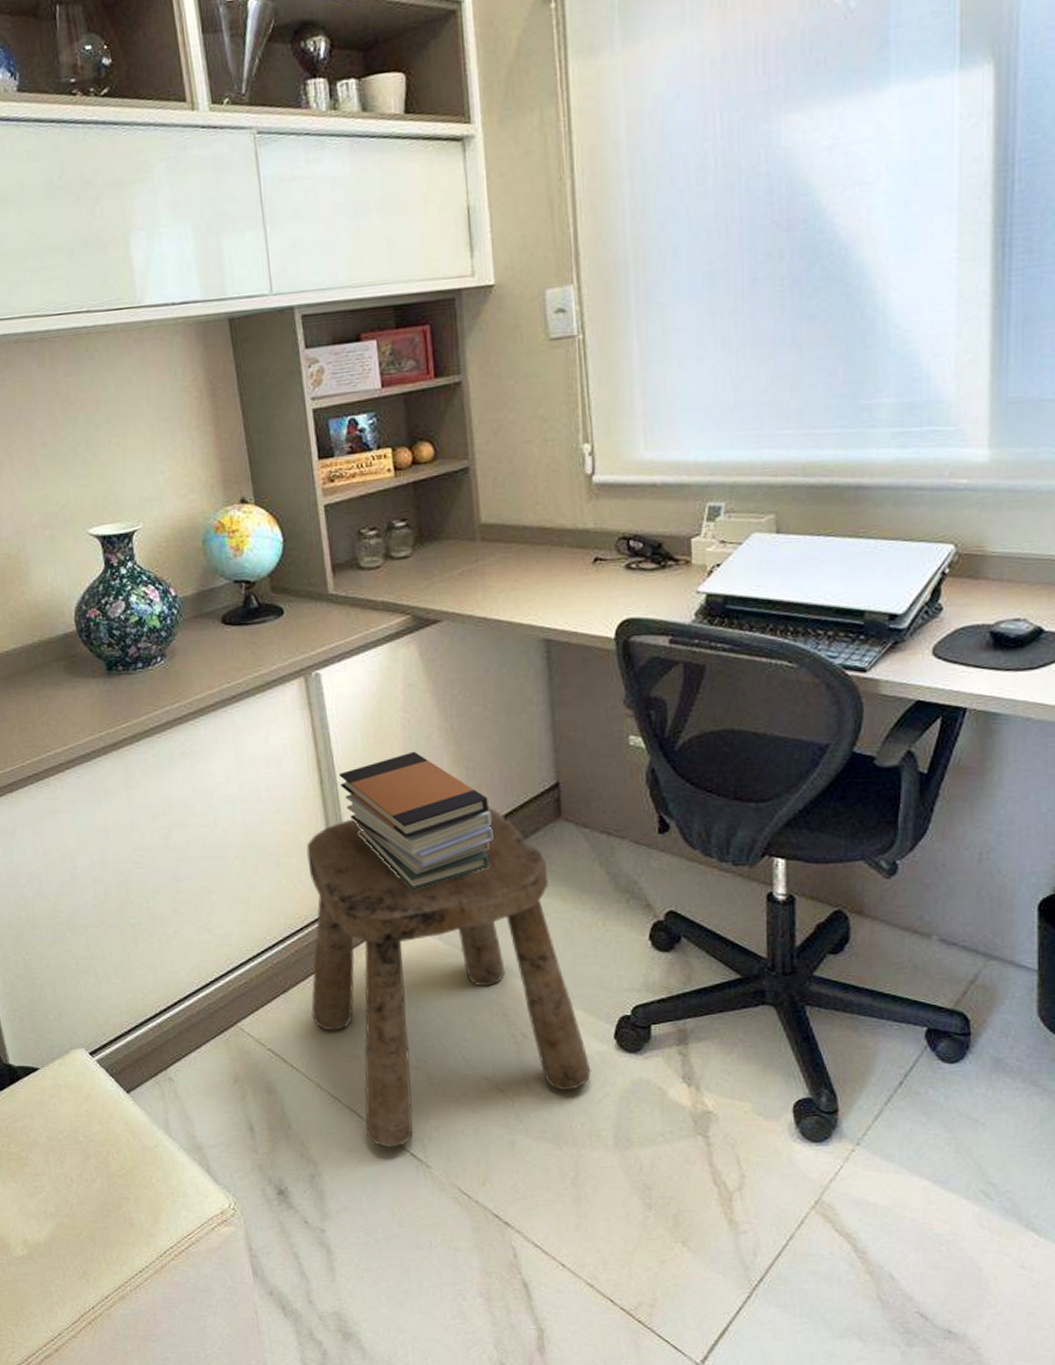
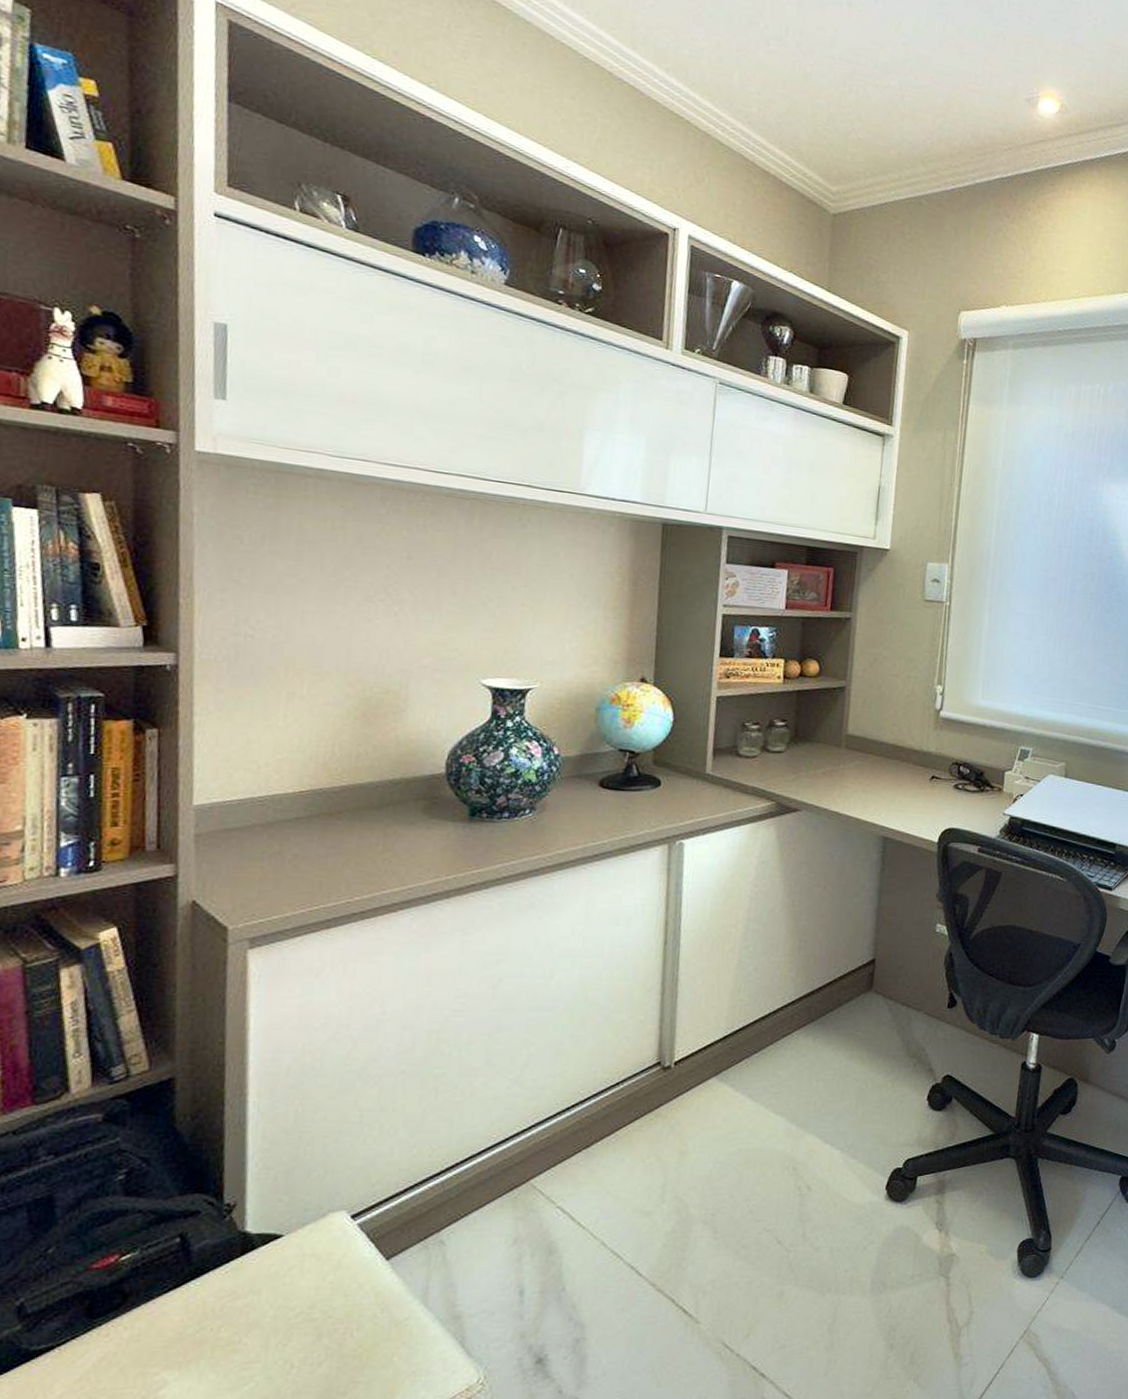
stool: present [306,806,591,1147] -> none [610,976,862,1305]
book stack: present [339,751,494,891] -> none [683,921,814,1050]

